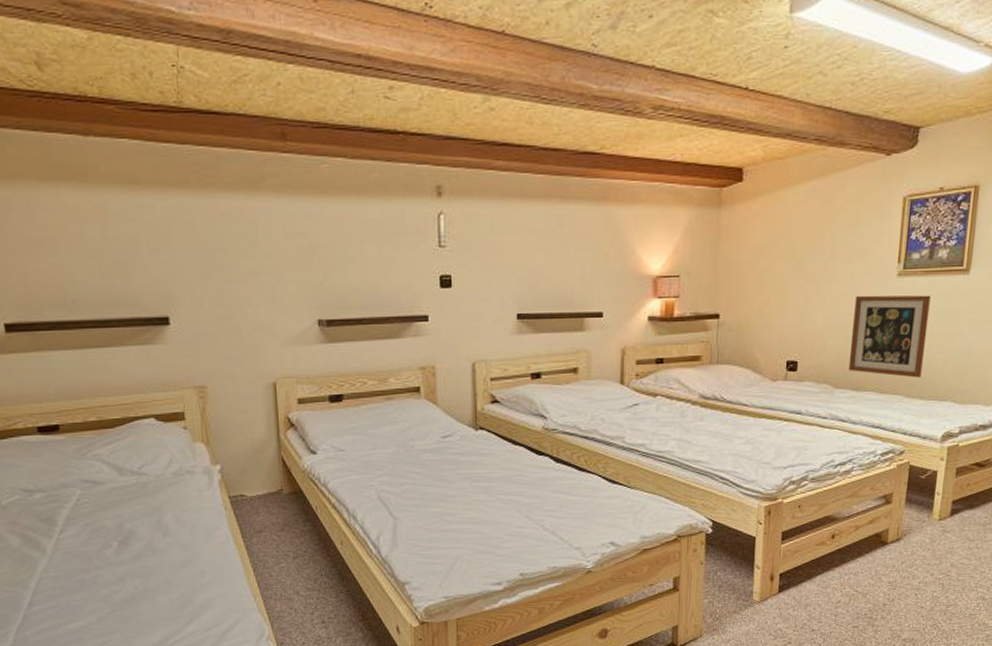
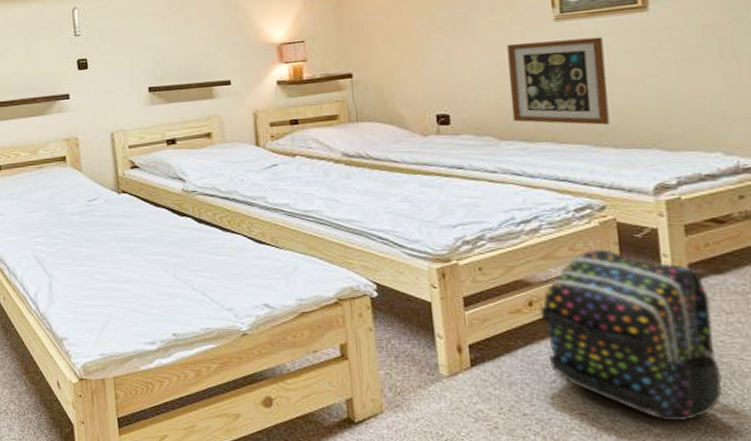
backpack: none [839,489,961,628] -> present [540,249,724,421]

